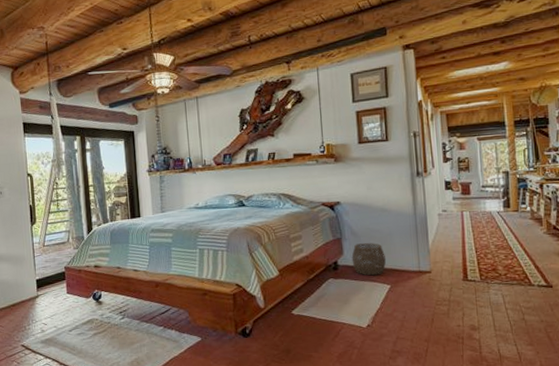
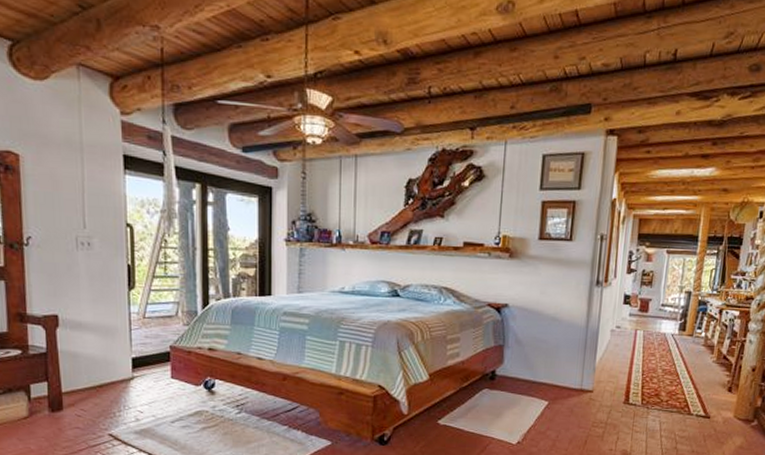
woven basket: present [351,243,387,276] -> none [511,353,549,390]

